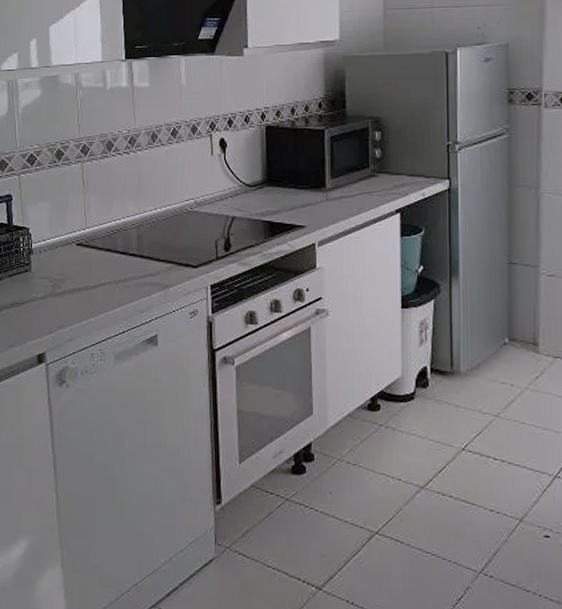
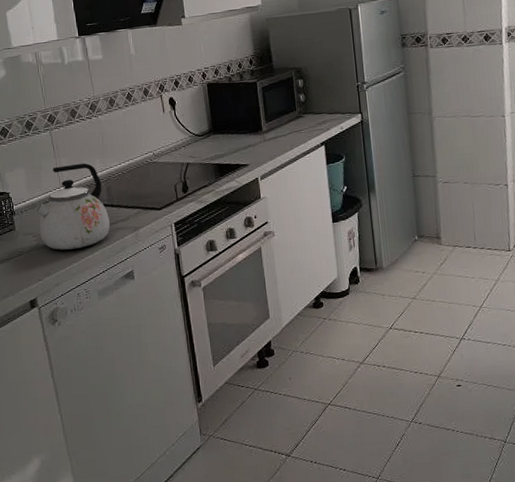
kettle: none [55,203,137,301] -> present [35,163,110,250]

